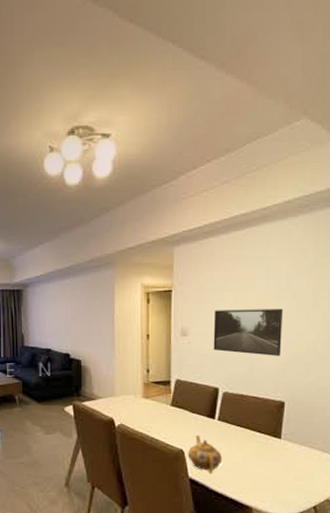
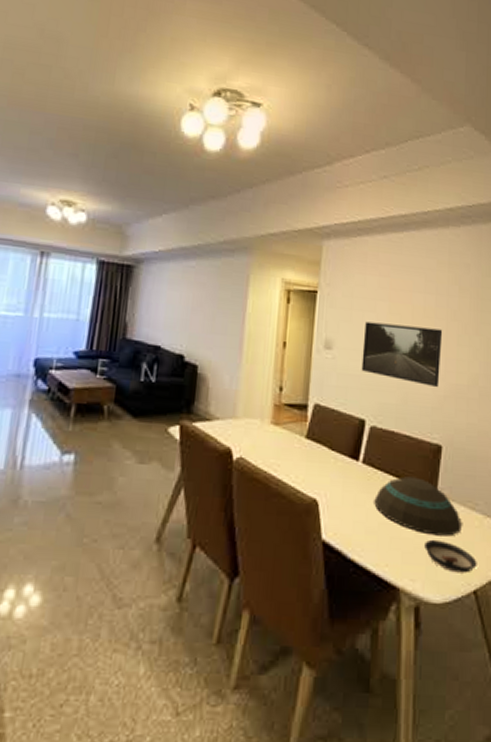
teapot: present [187,435,223,473] -> none [322,481,366,536]
bowl: none [229,427,303,469] -> present [374,476,462,537]
saucer: none [272,471,316,495] -> present [424,539,477,573]

